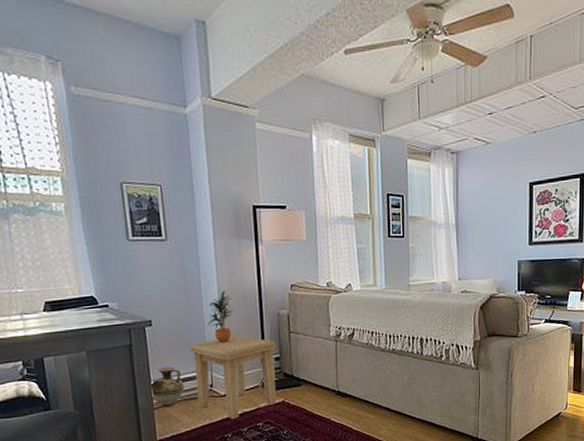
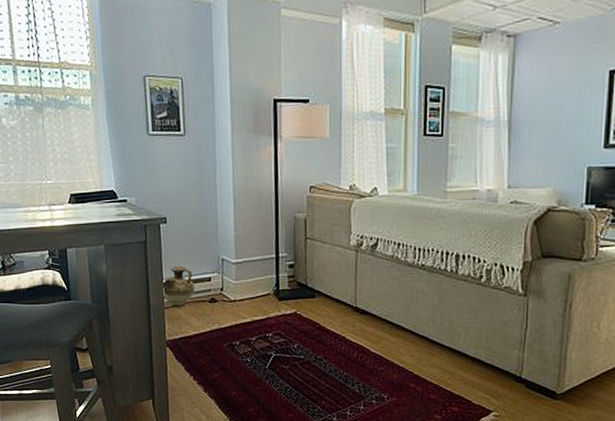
side table: present [189,335,277,419] -> none [202,238,291,326]
potted plant: present [207,291,233,343] -> none [221,190,248,245]

